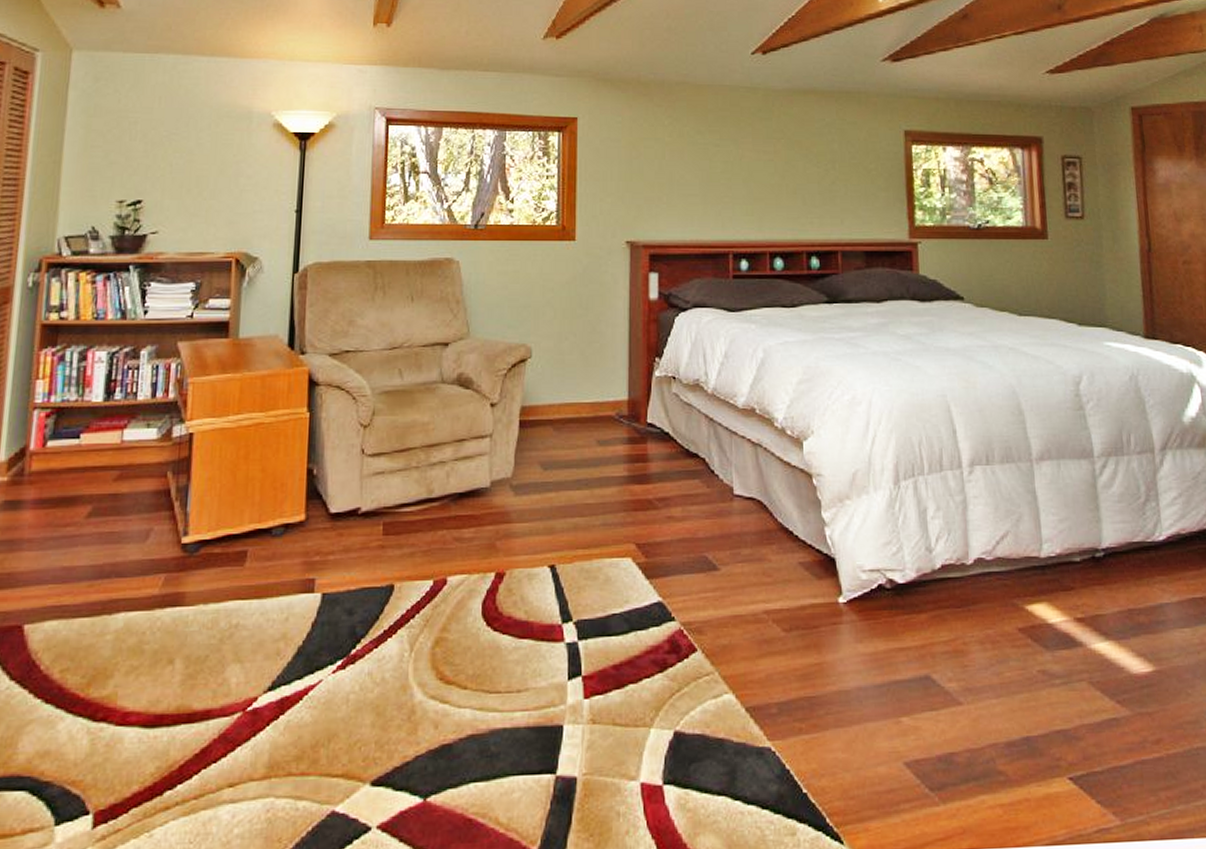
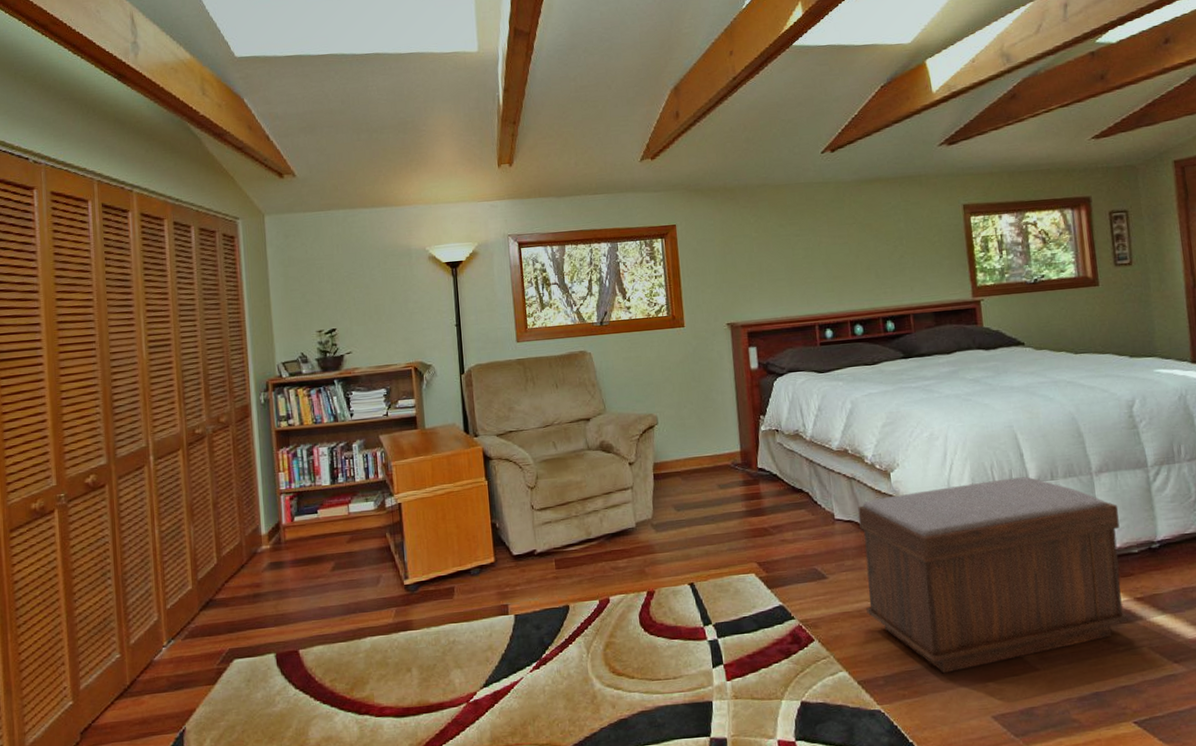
bench: none [762,458,1066,703] -> present [858,476,1128,674]

